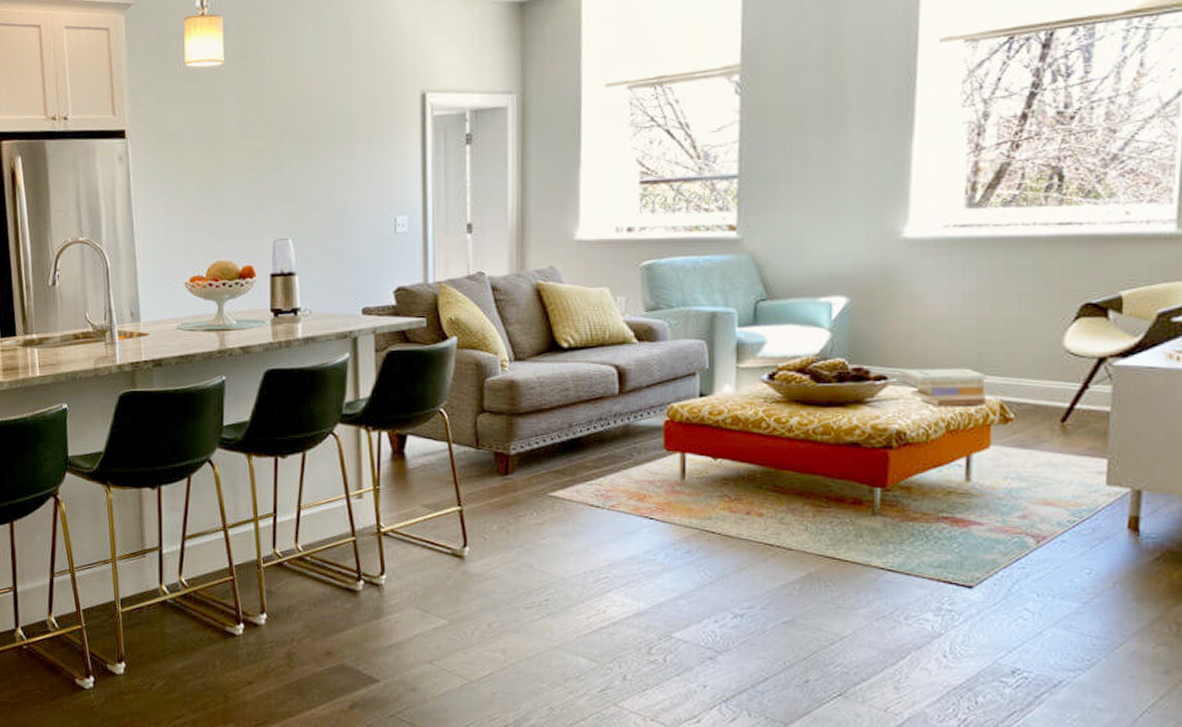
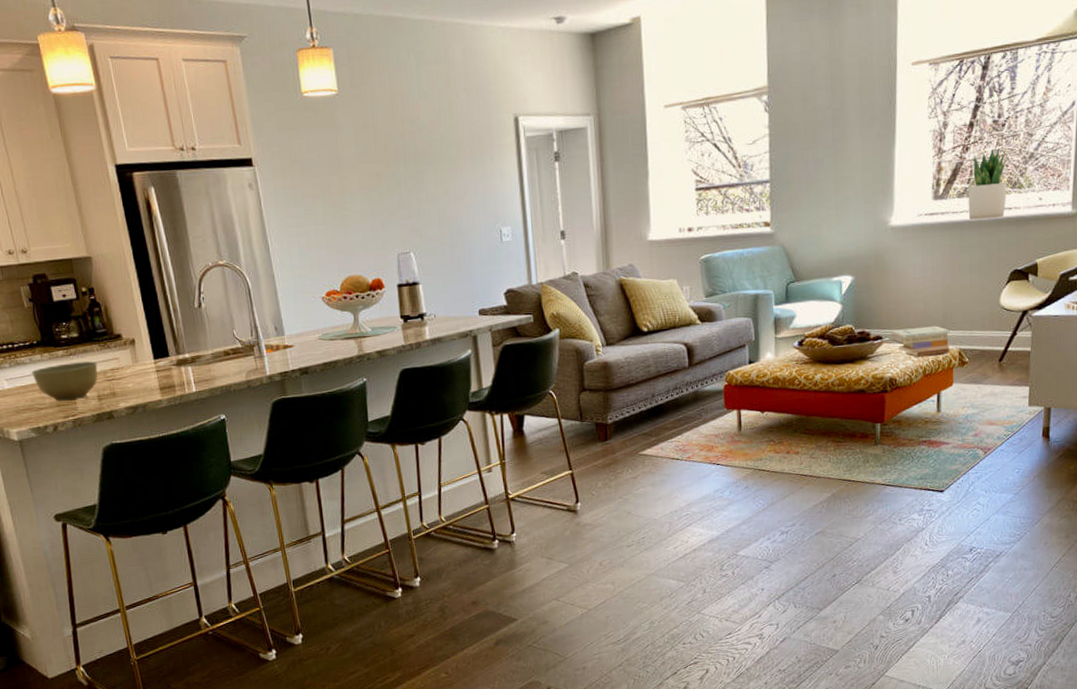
planter: none [1017,146,1076,236] -> present [968,148,1007,220]

